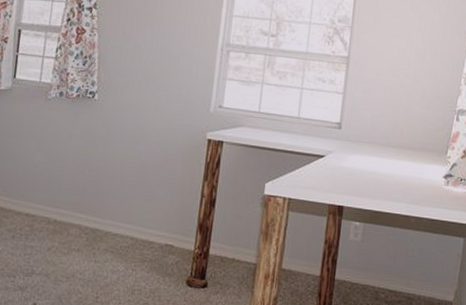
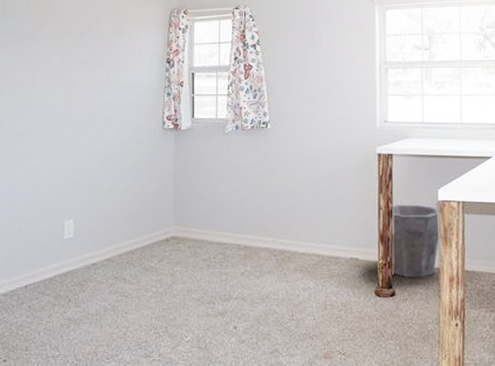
waste bin: none [206,194,265,271] -> present [391,204,441,277]

